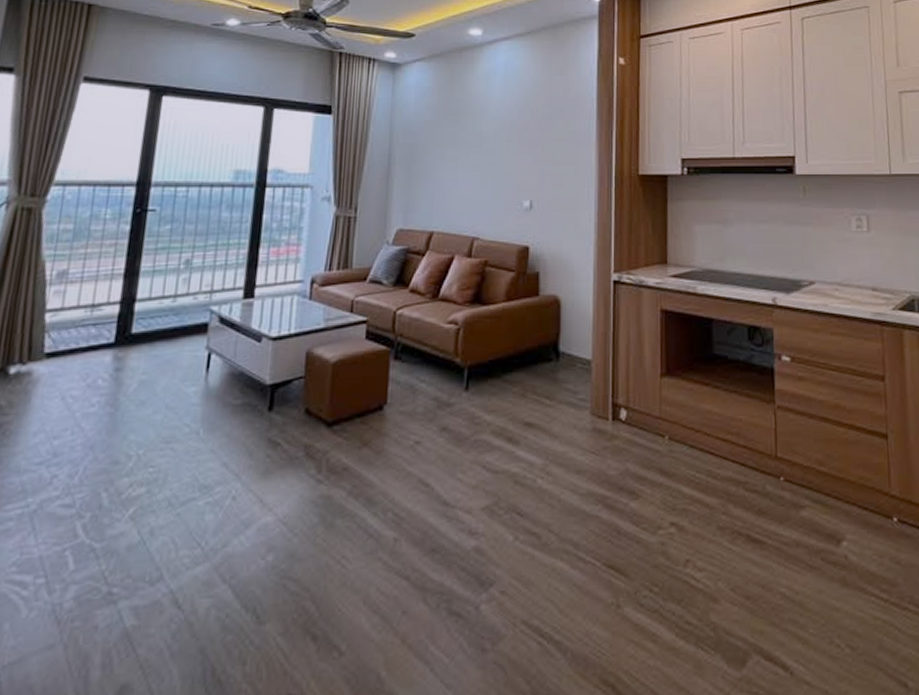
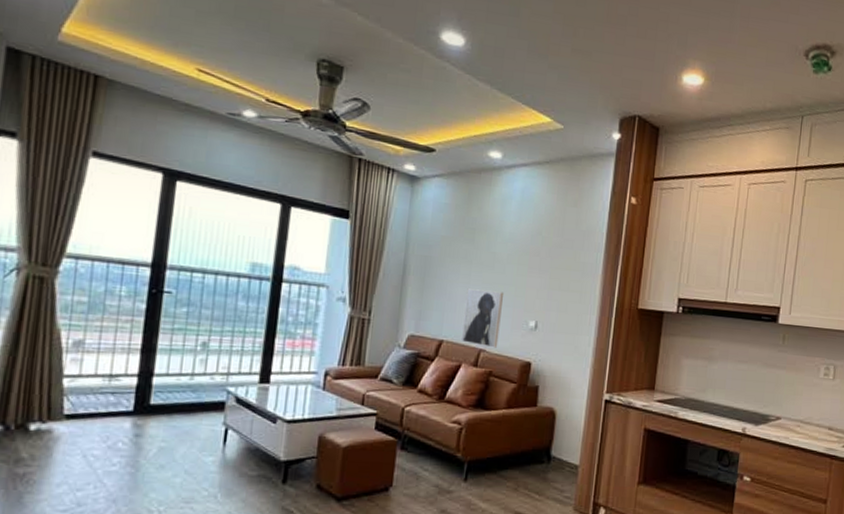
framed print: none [452,173,493,235] -> present [460,288,503,348]

